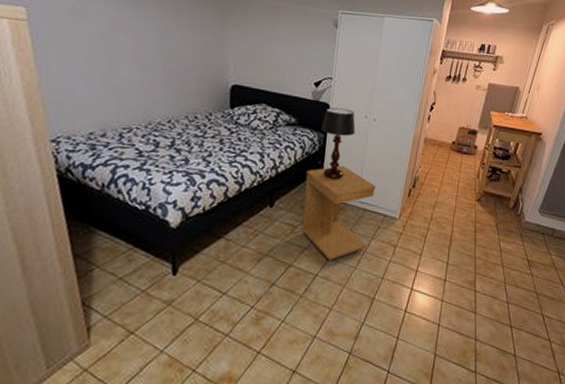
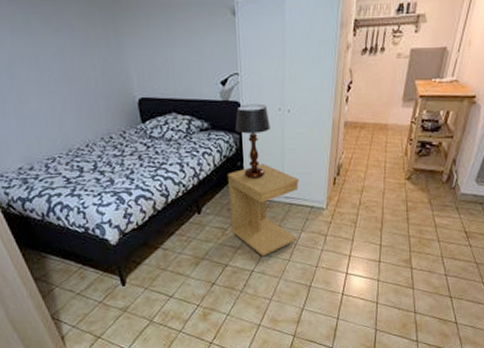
backpack: present [451,124,479,155] -> none [374,99,404,133]

